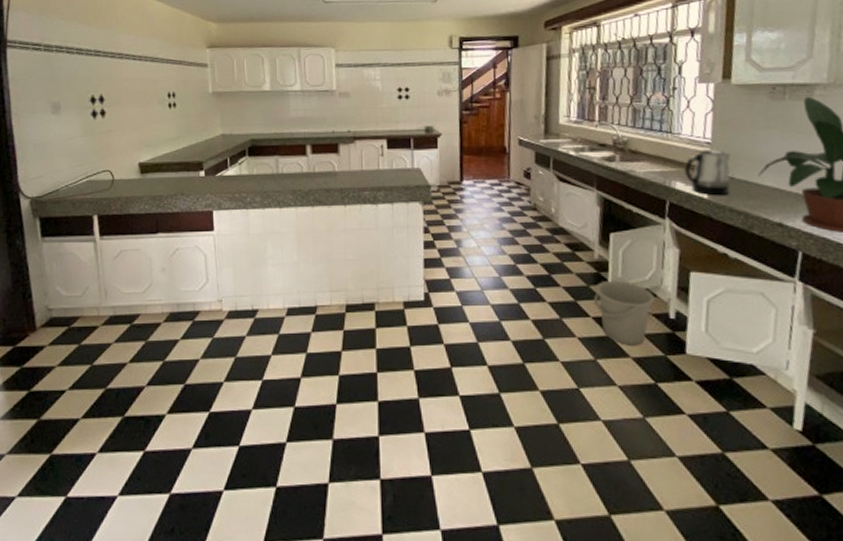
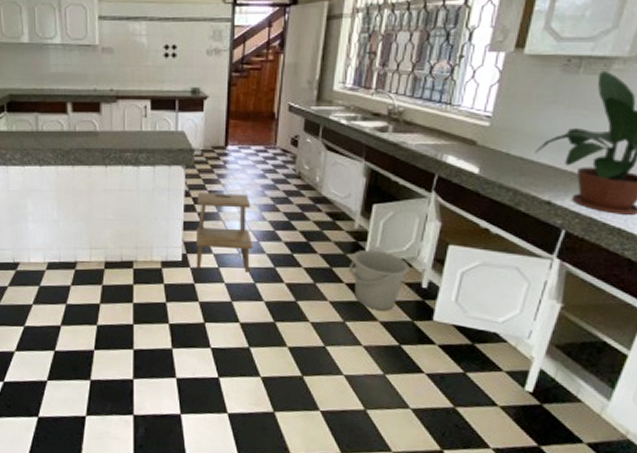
step stool: none [436,227,496,310] -> present [196,191,253,273]
kettle: present [684,149,731,196] -> none [459,123,510,172]

